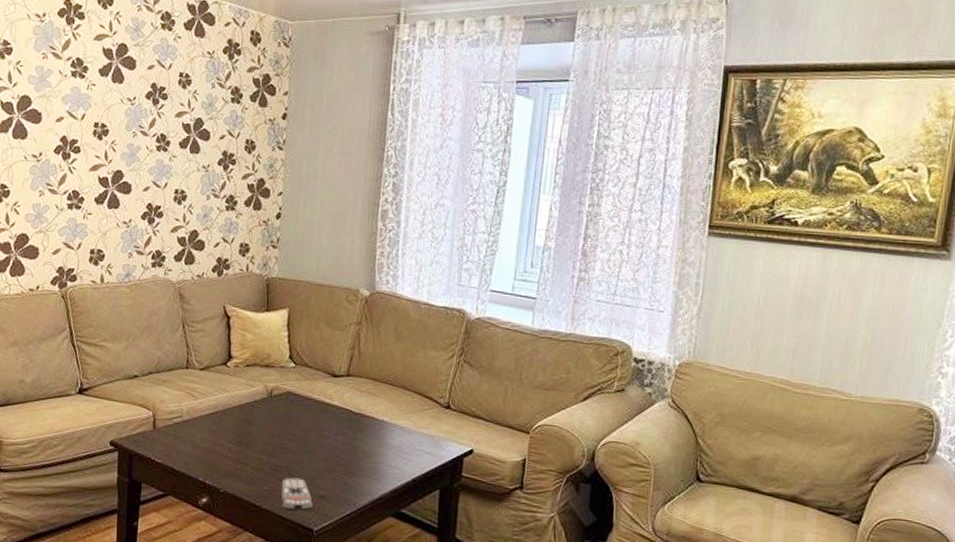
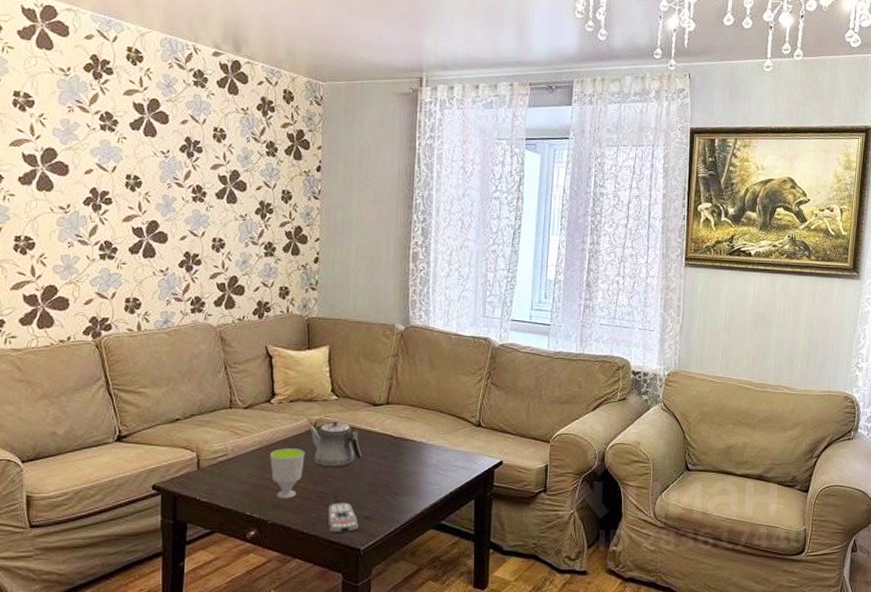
cup: none [224,414,260,469] -> present [270,448,305,499]
teapot: none [263,391,320,441] -> present [307,422,363,468]

